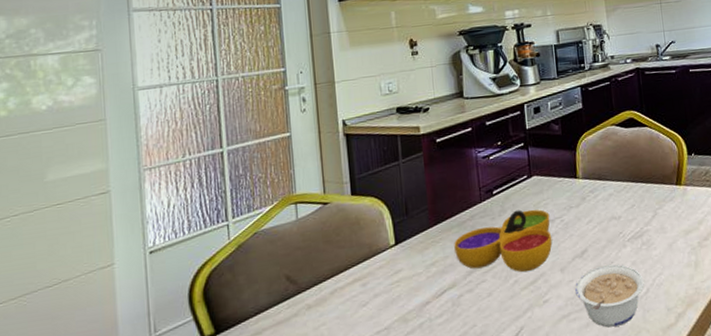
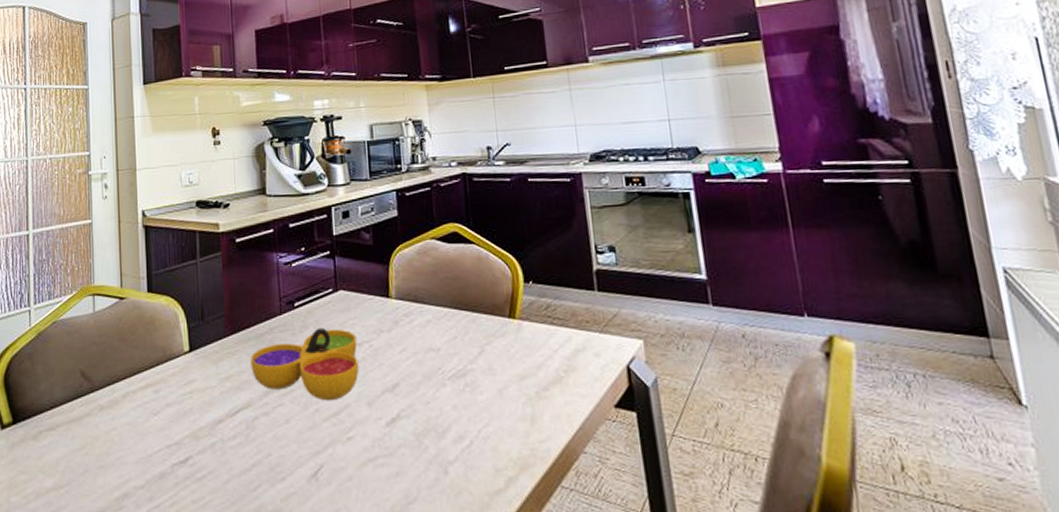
legume: present [574,264,644,328] -> none [383,406,467,481]

